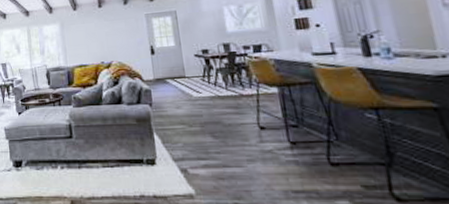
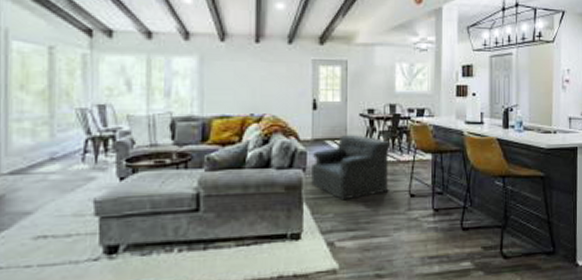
armchair: none [157,72,236,132] -> present [311,134,391,201]

